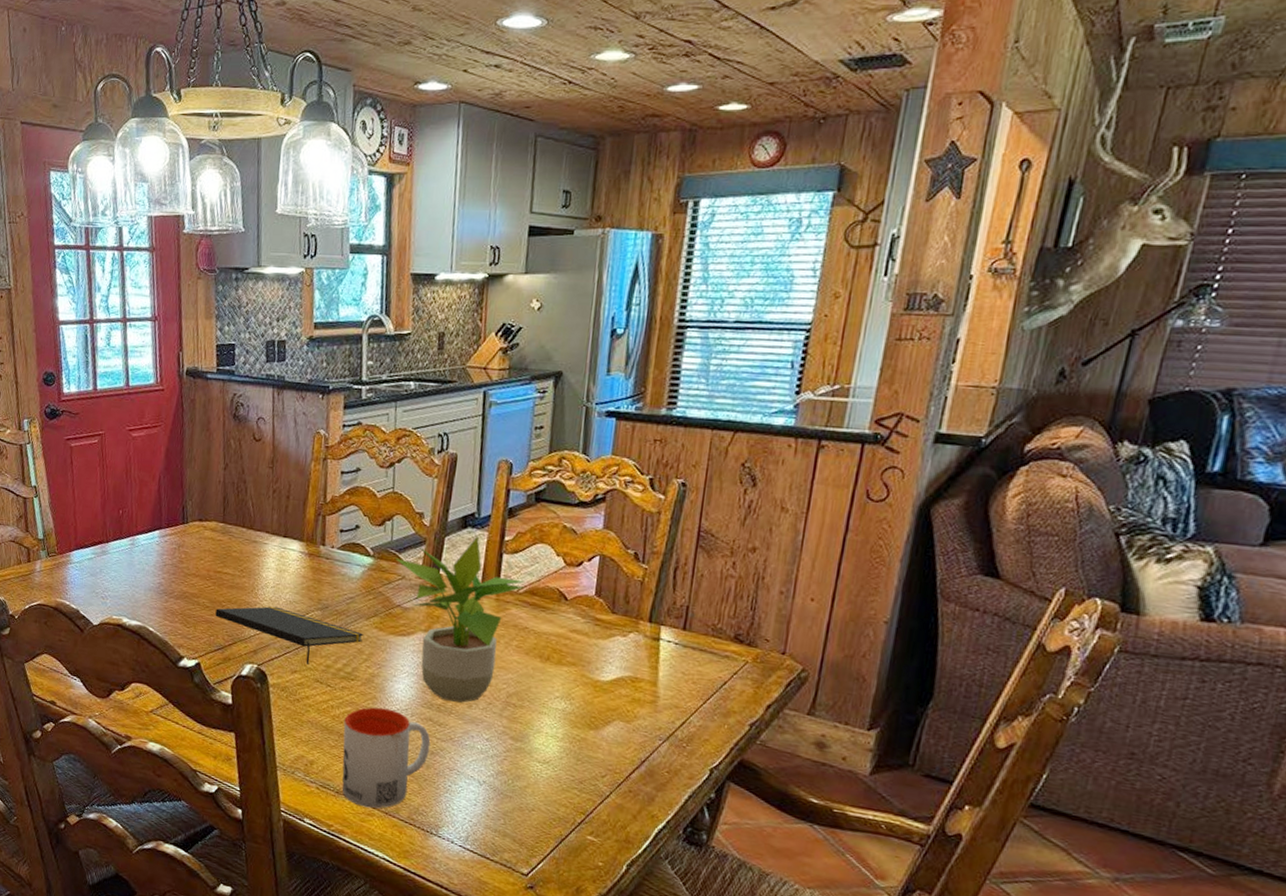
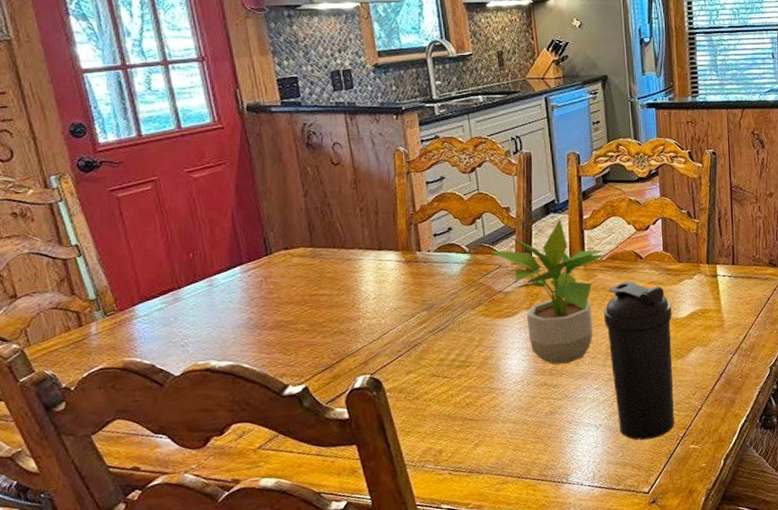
notepad: present [215,606,364,665] -> none [317,316,472,363]
mug: present [342,707,431,809] -> none [465,384,549,478]
water bottle: none [505,622,594,815] -> present [603,281,674,440]

